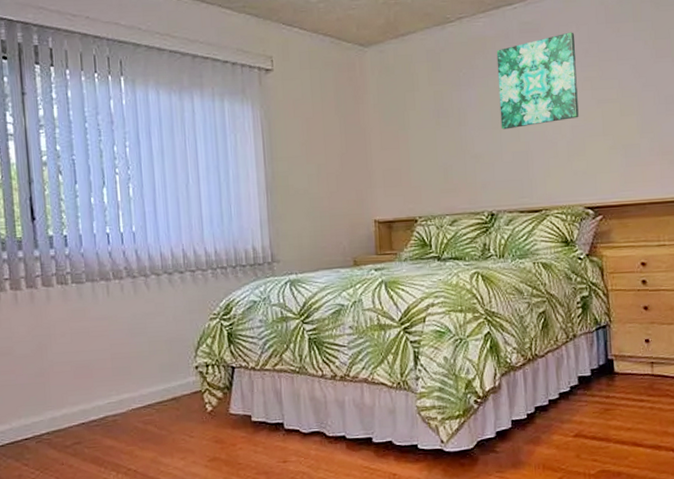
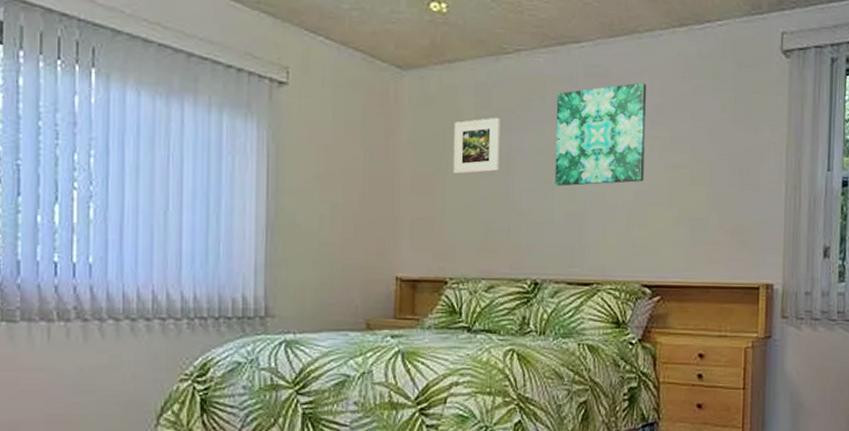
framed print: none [411,78,453,129] -> present [453,118,501,175]

